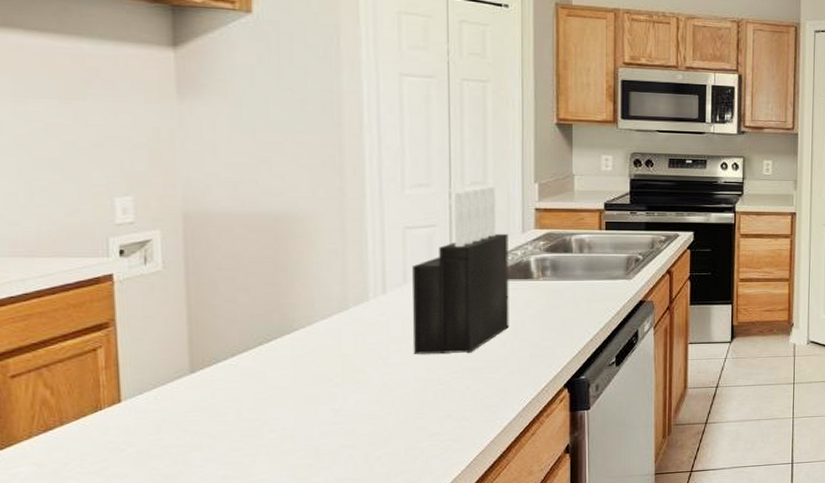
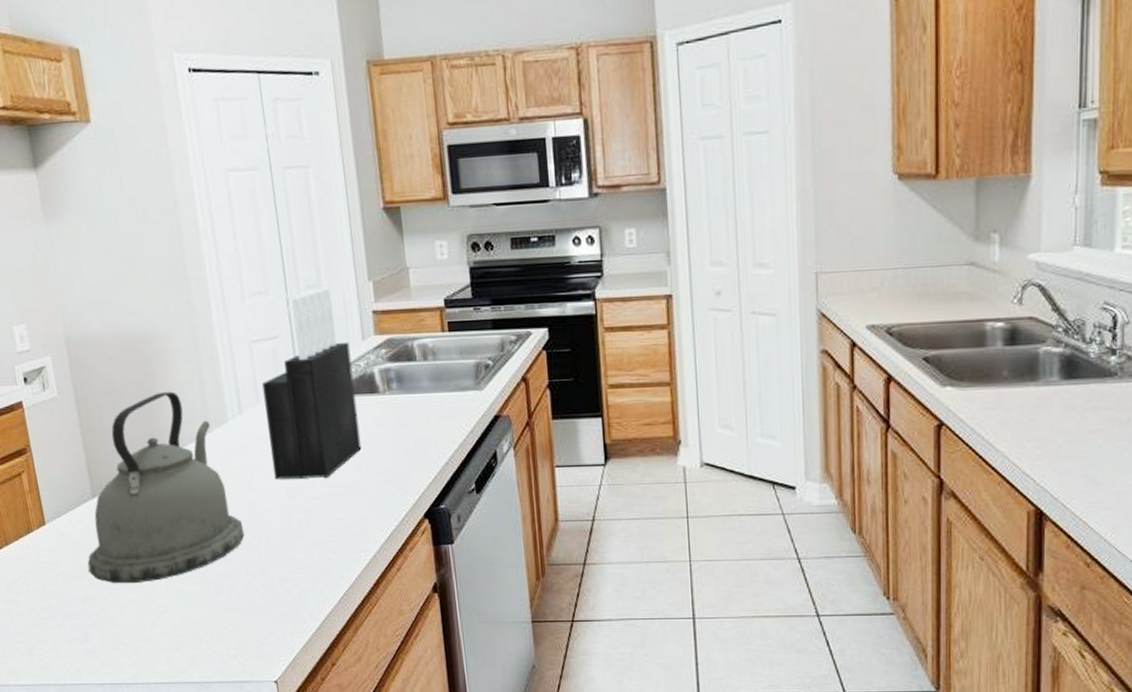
kettle: none [171,270,372,461] -> present [87,391,245,584]

